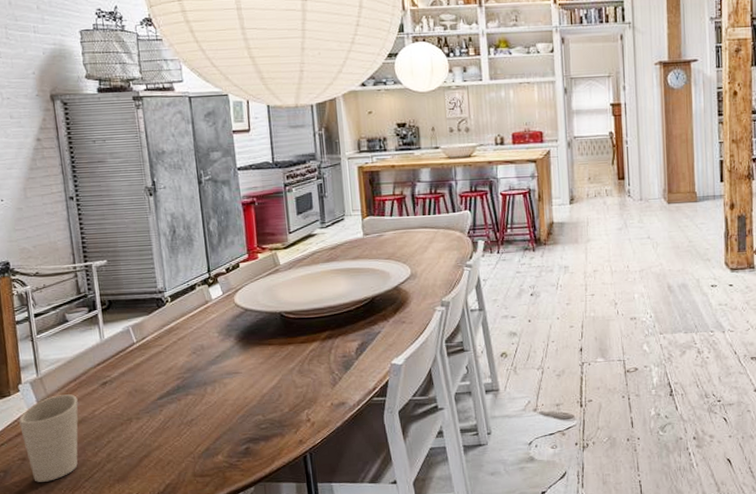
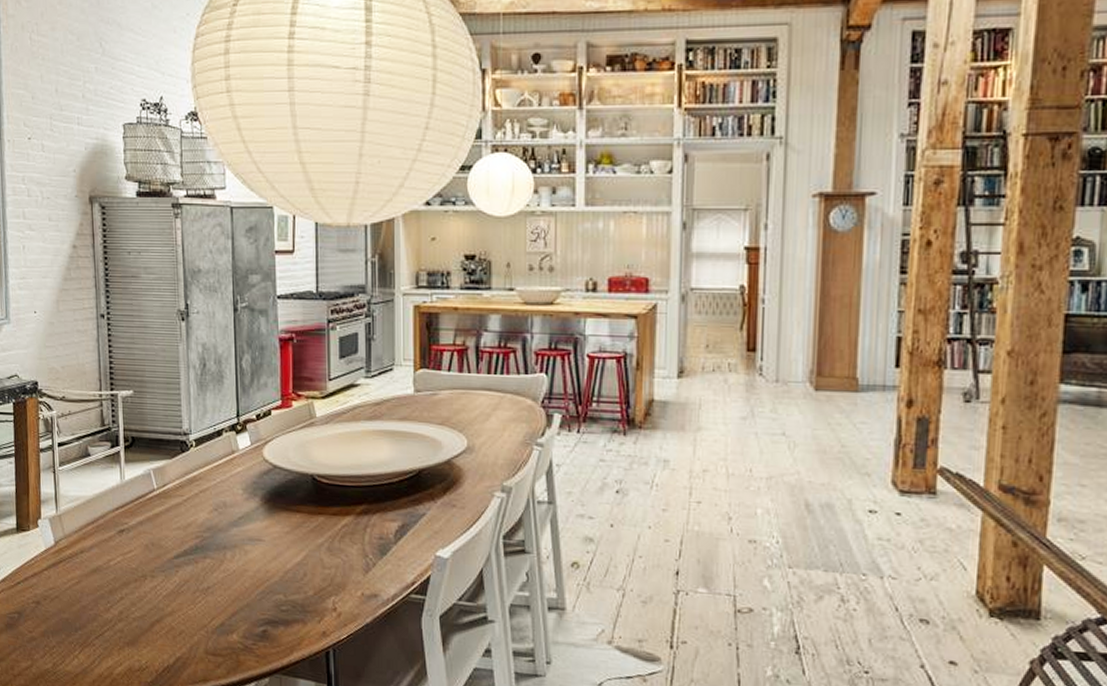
cup: present [19,394,78,482] -> none [36,537,94,632]

